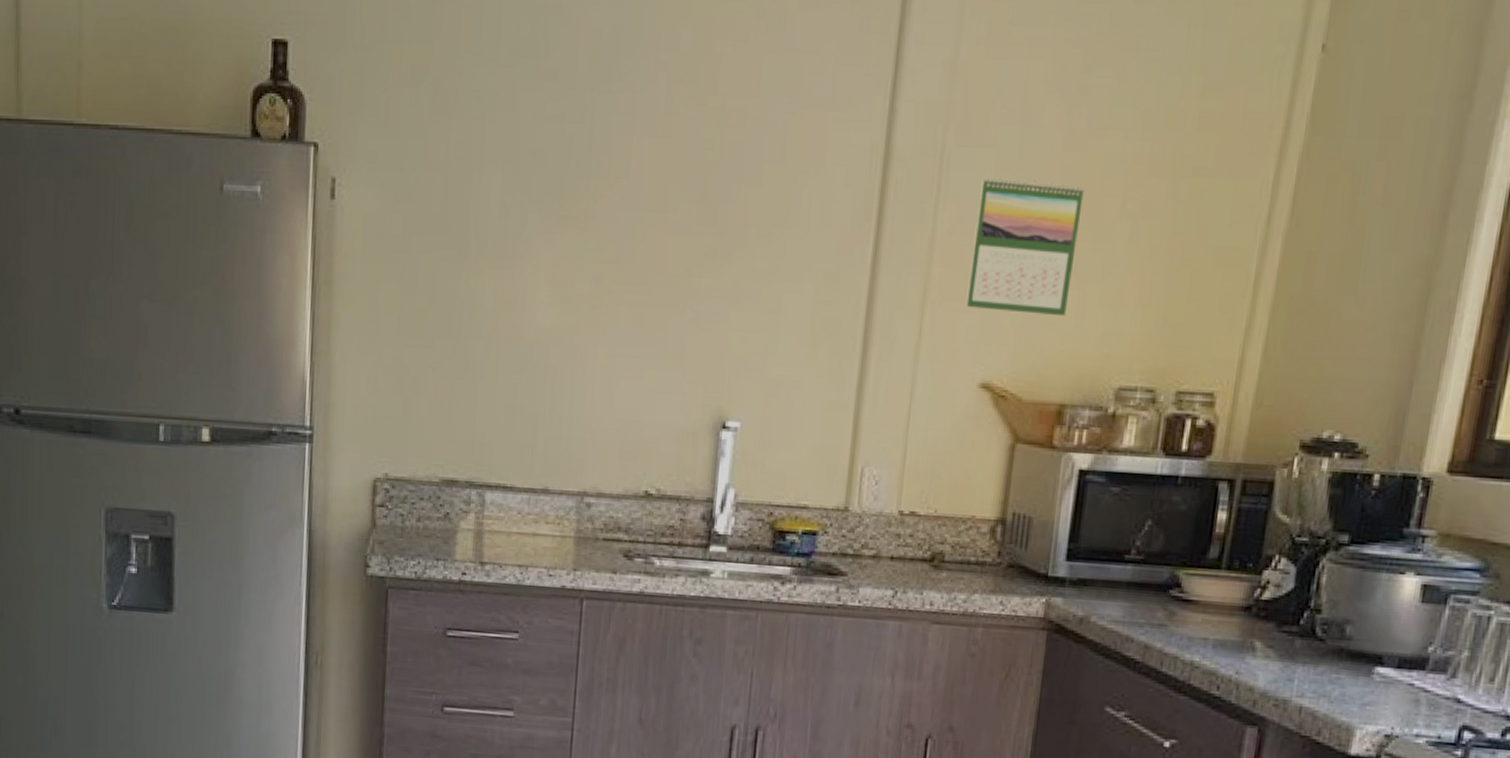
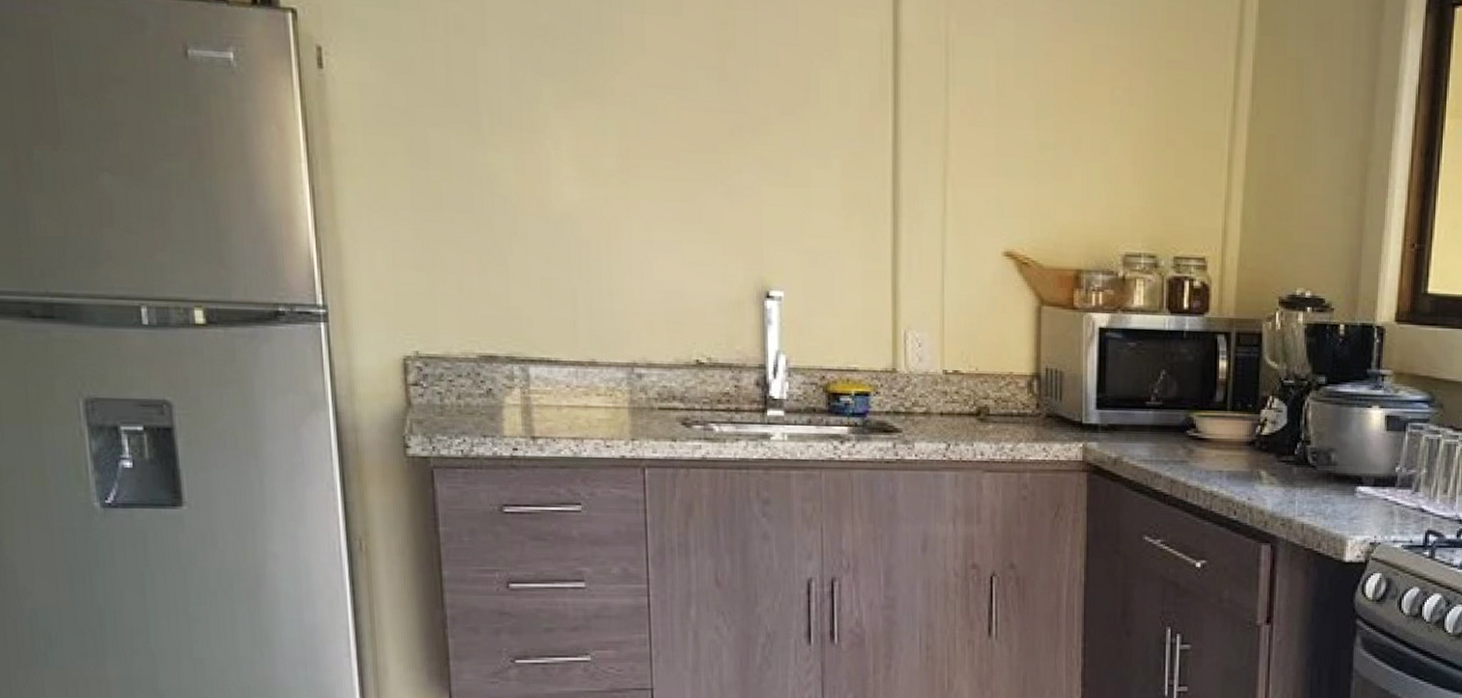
calendar: present [966,177,1085,317] -> none [984,64,1077,191]

